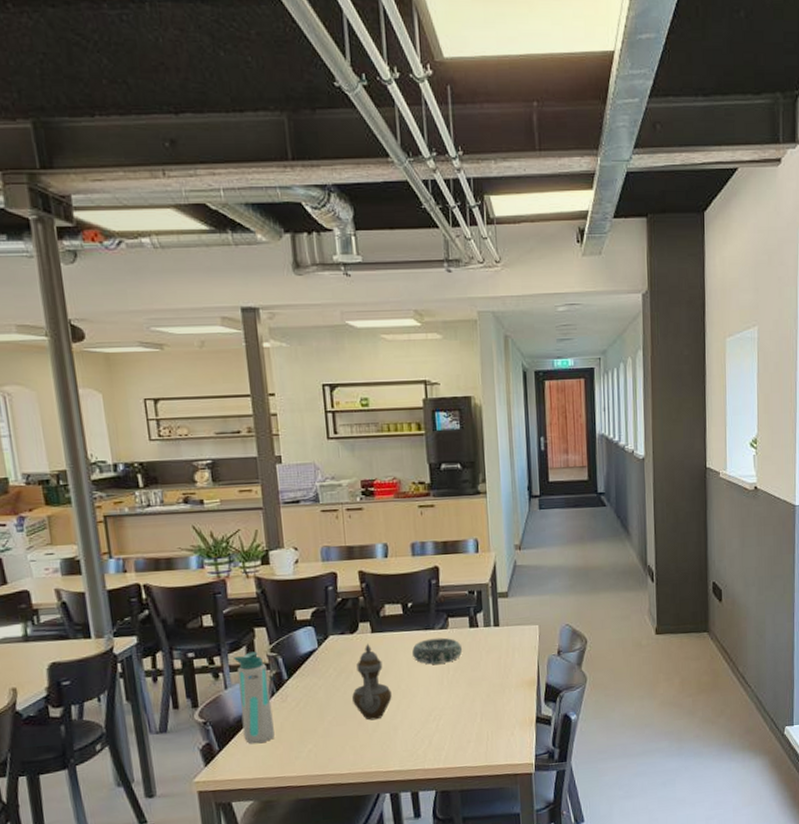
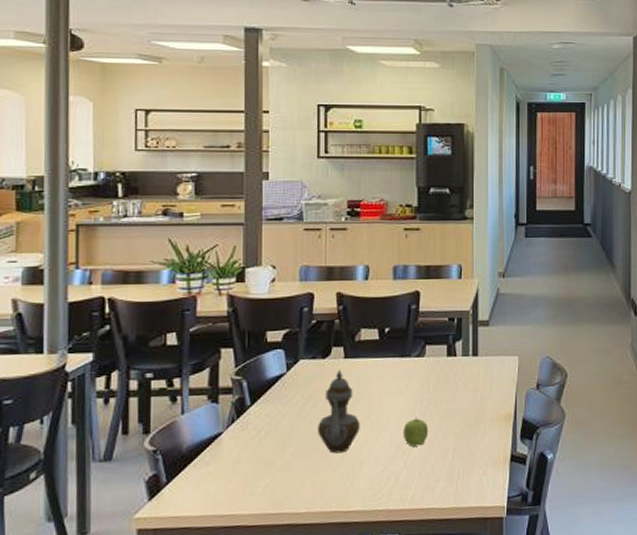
water bottle: present [234,651,275,744] -> none [195,374,230,477]
decorative bowl: present [412,637,463,665] -> none [386,366,439,394]
fruit: none [432,685,457,712] -> present [402,417,429,447]

